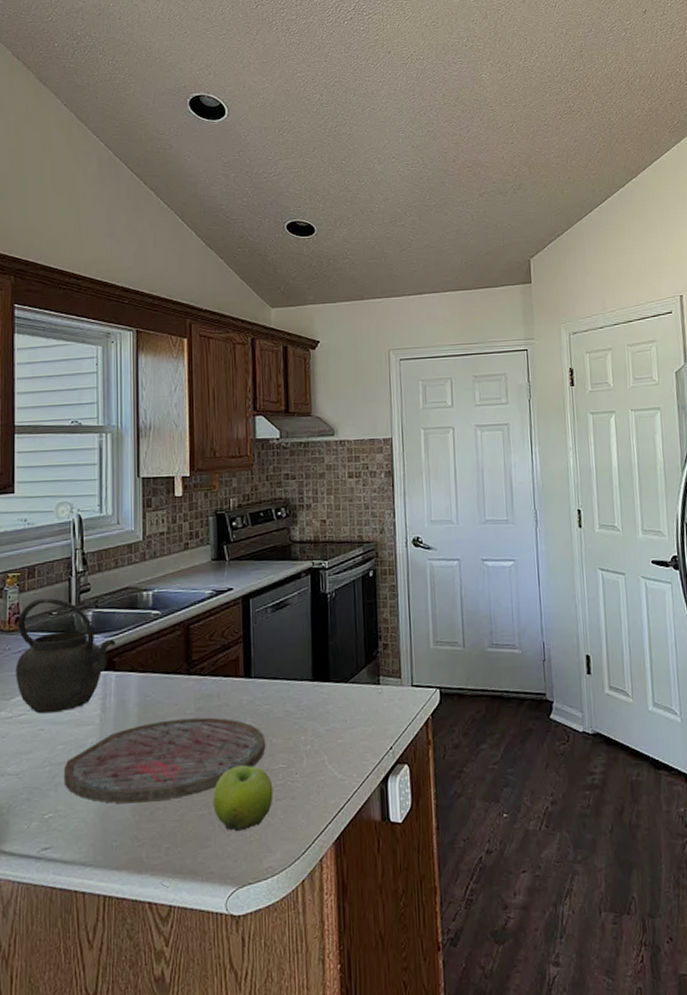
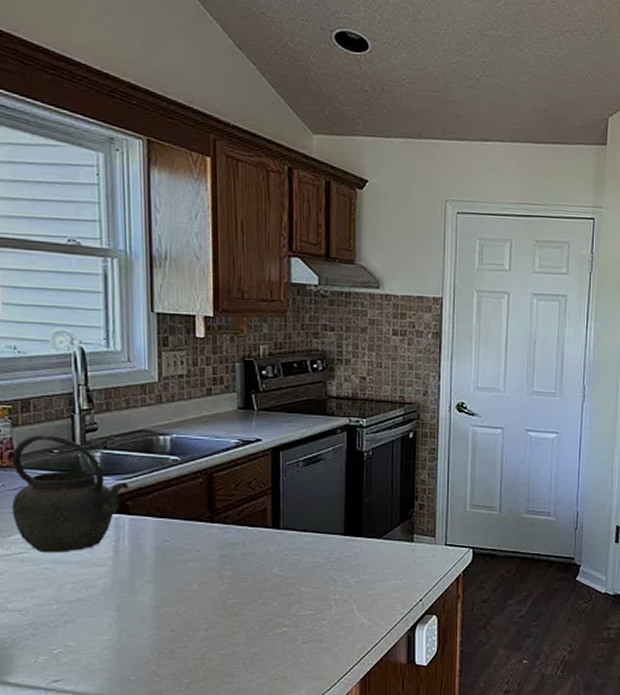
cutting board: present [63,717,265,804] -> none [73,564,292,642]
fruit: present [213,765,273,832] -> none [237,610,300,670]

